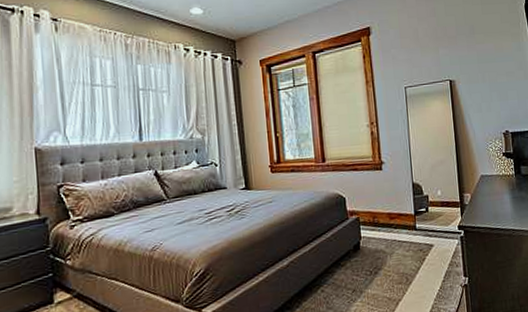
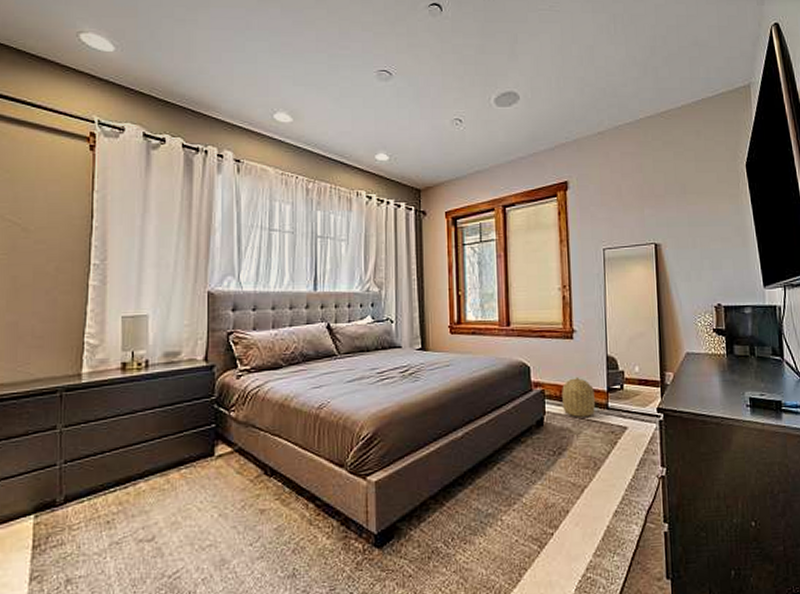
basket: none [374,204,405,240] -> present [562,378,595,417]

